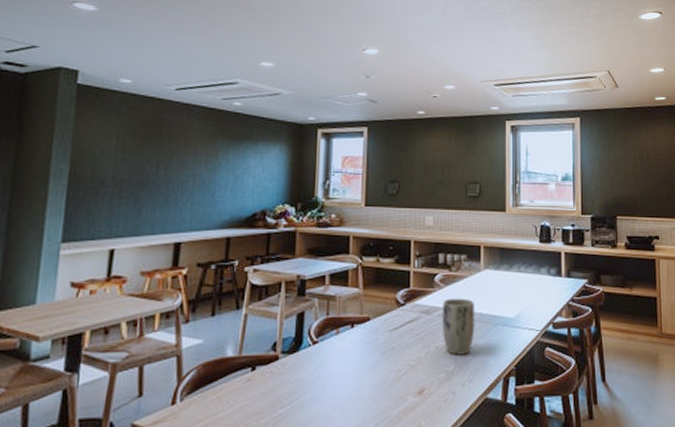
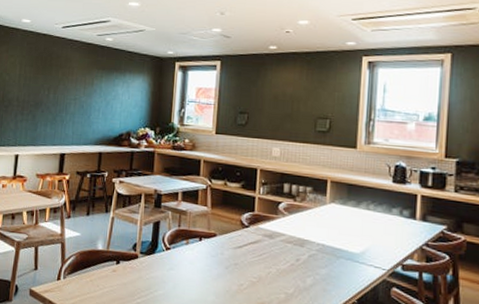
plant pot: present [442,298,475,355] -> none [283,226,318,281]

